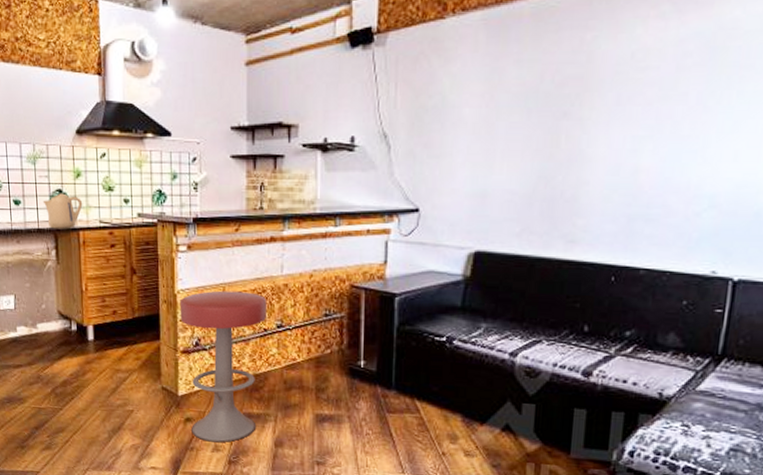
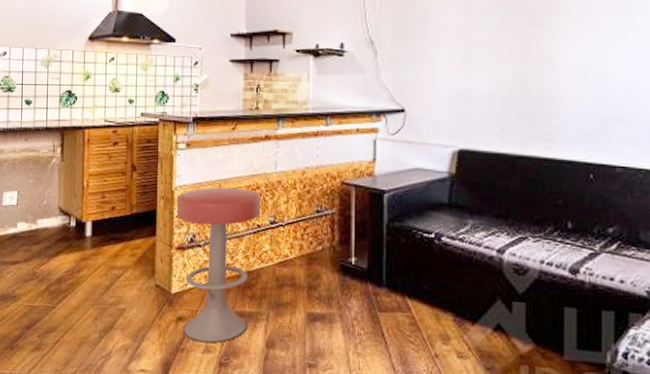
kettle: present [42,193,83,230] -> none [52,94,90,128]

